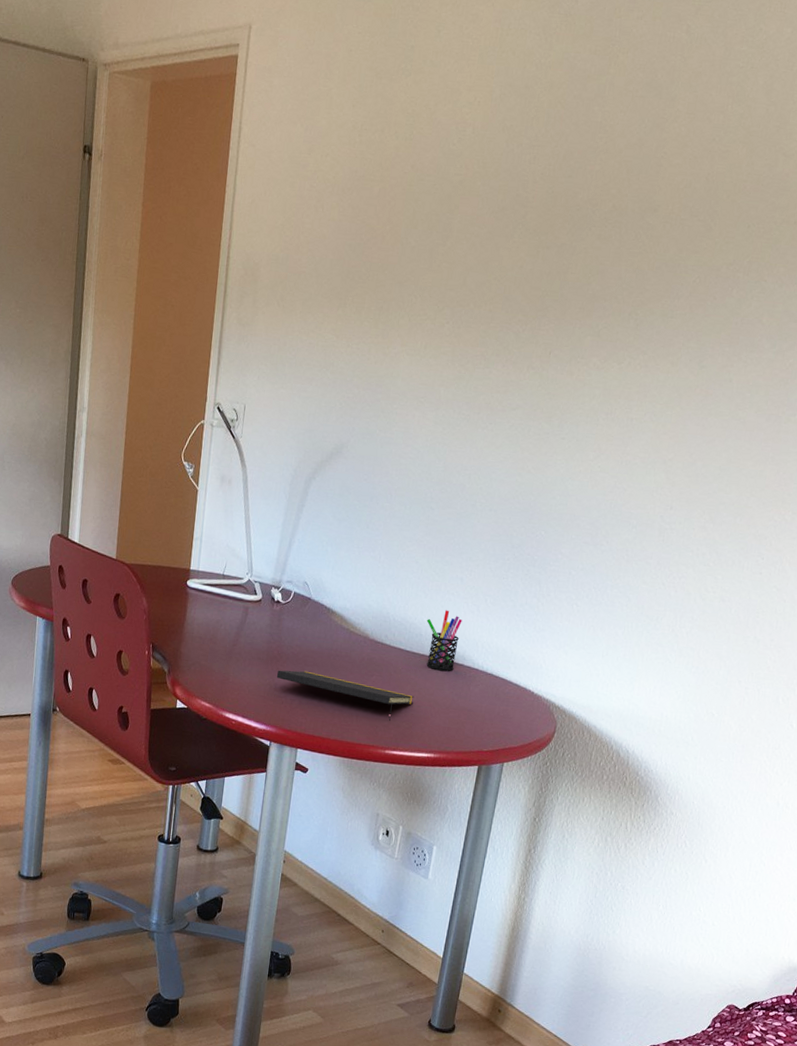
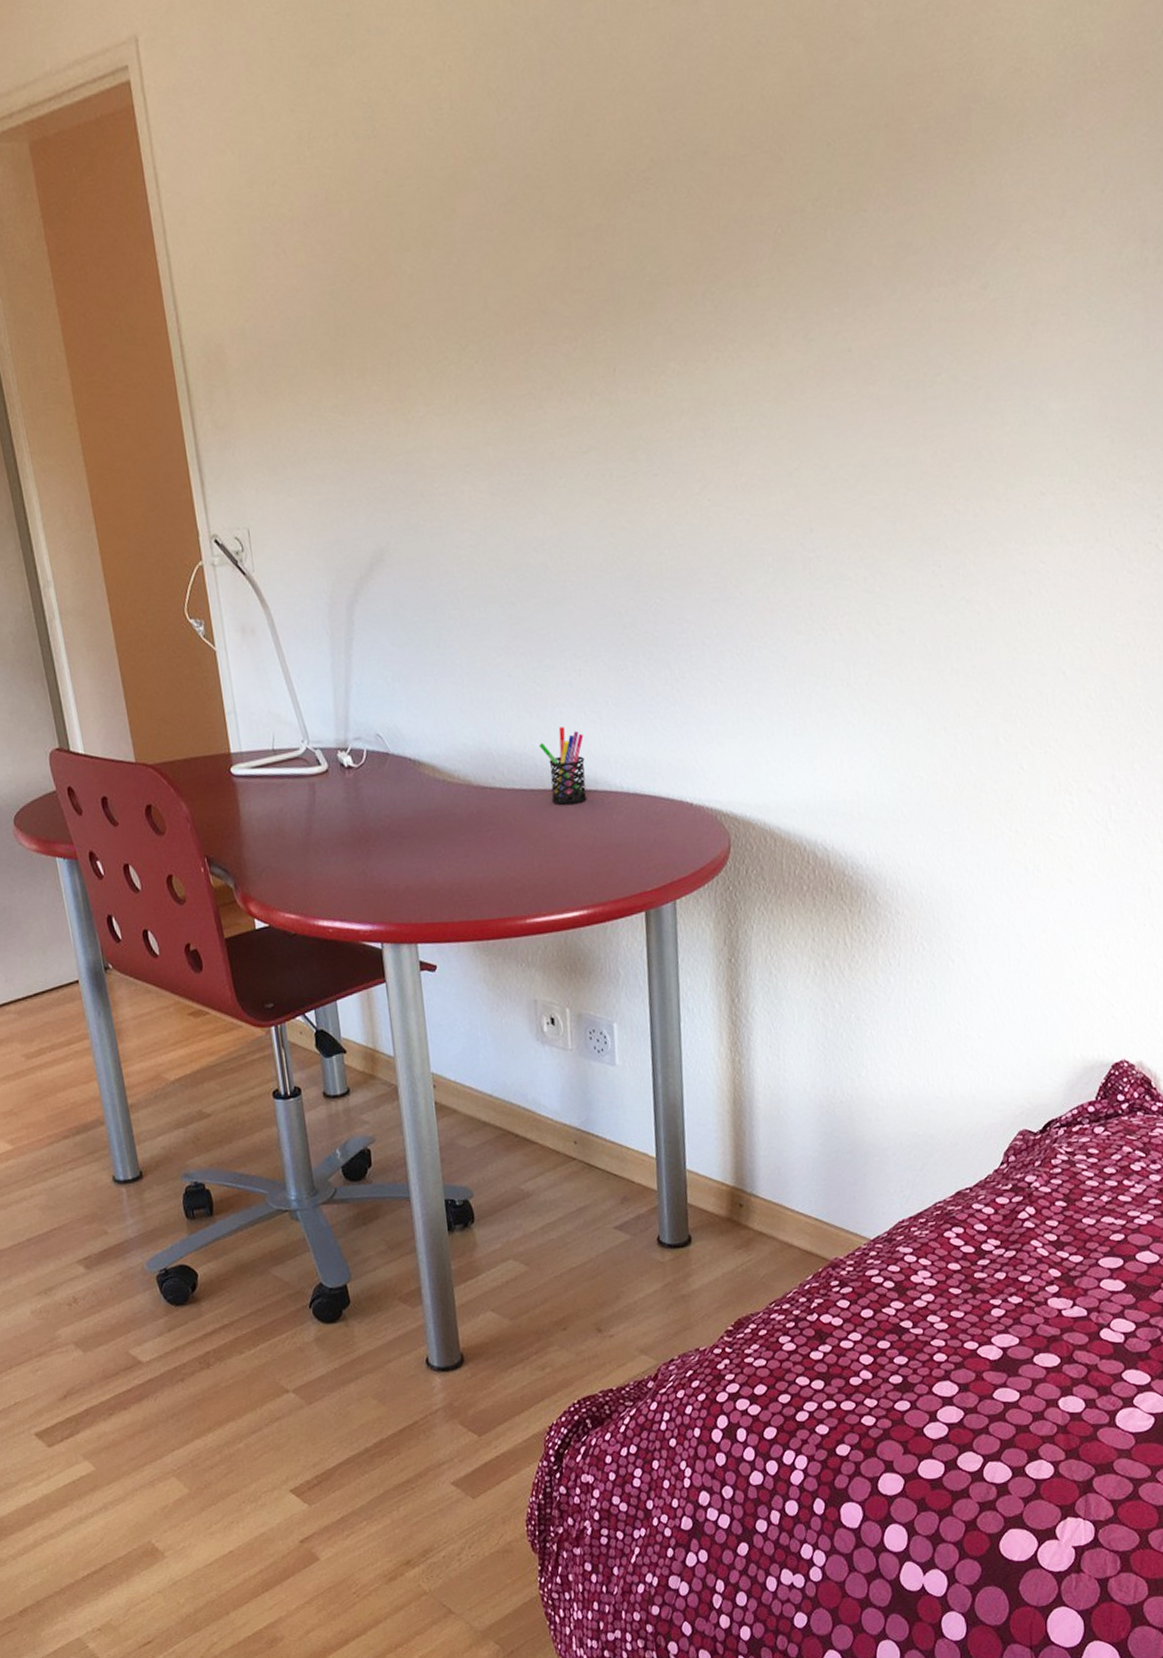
notepad: present [276,670,415,721] -> none [369,843,546,882]

